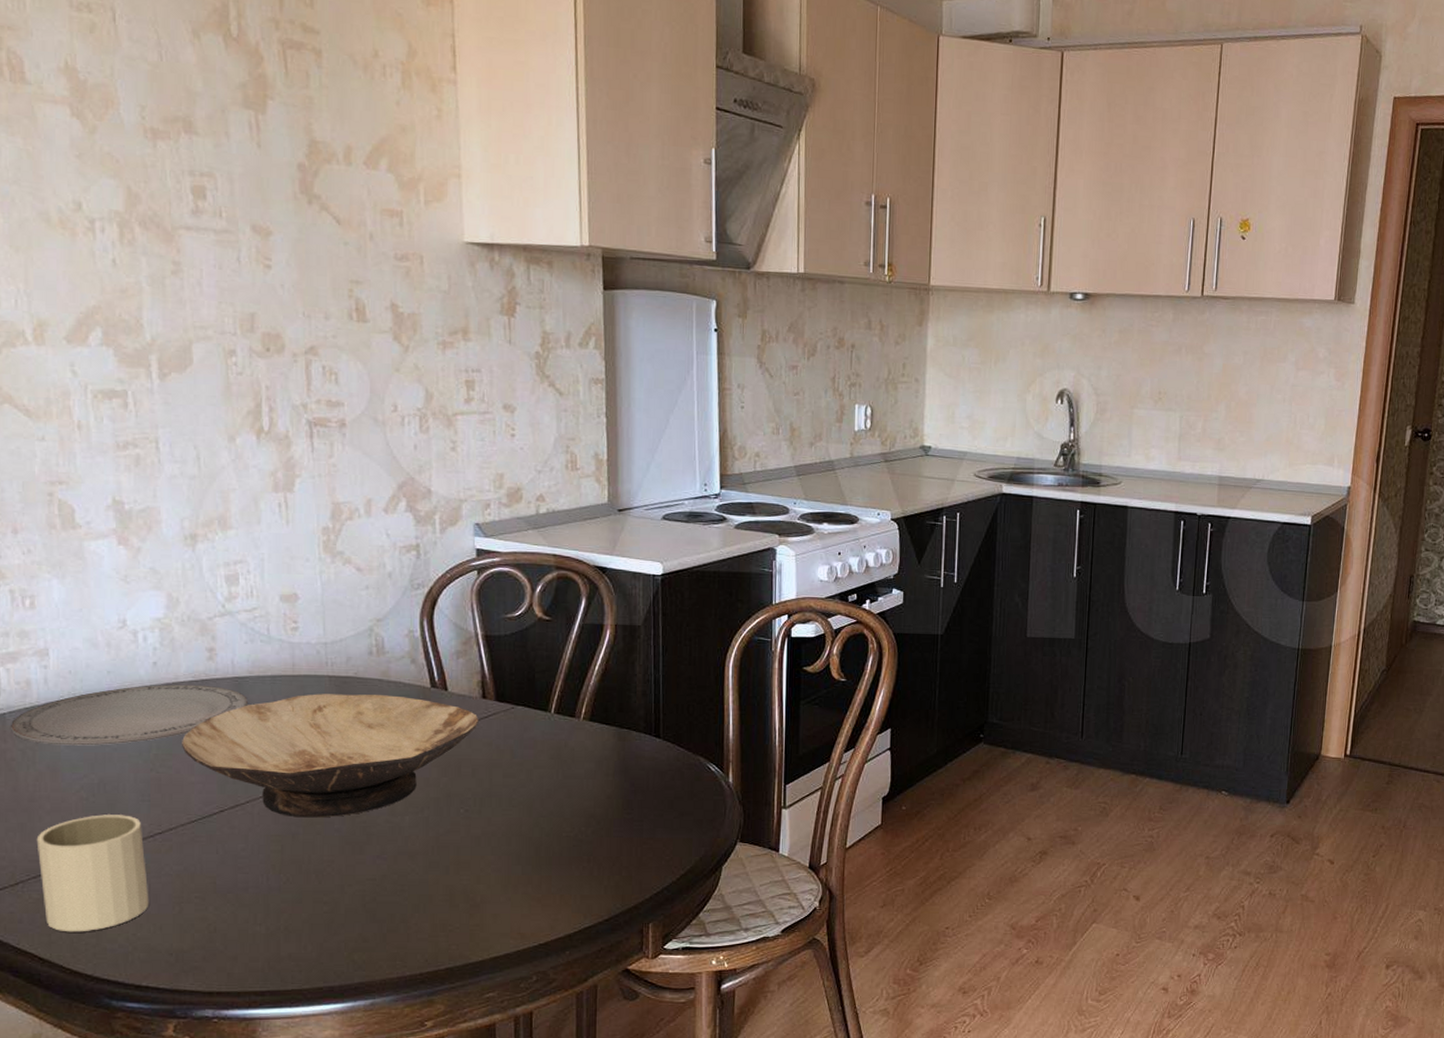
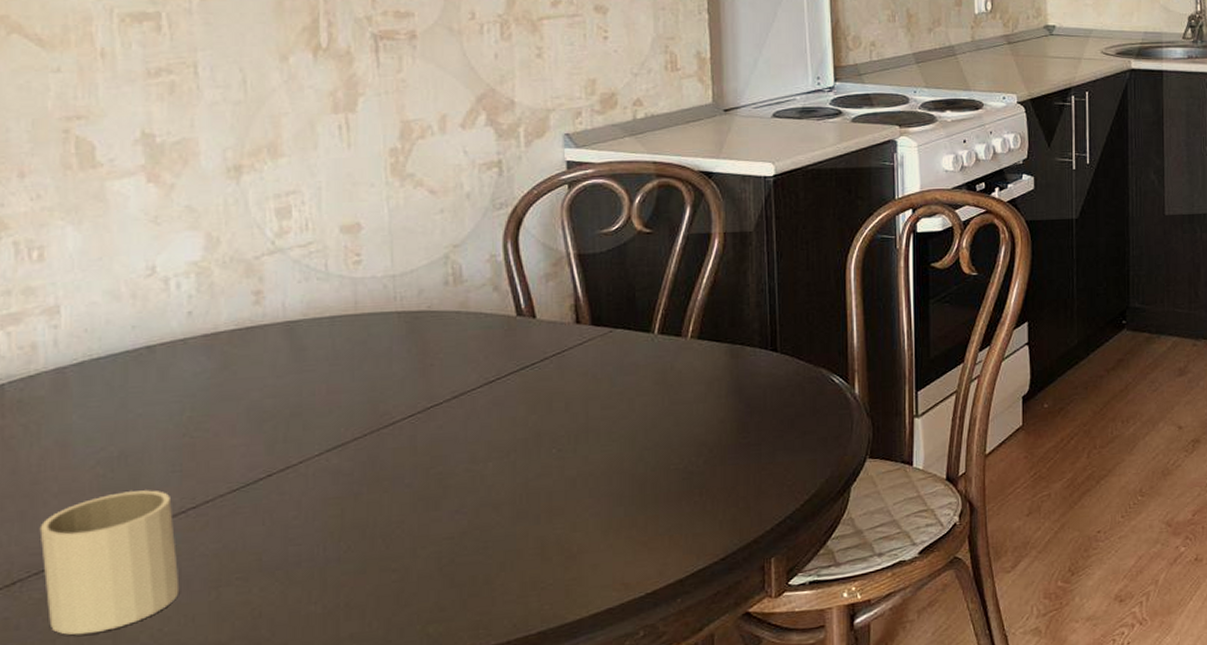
plate: present [11,684,248,746] -> none [11,333,301,417]
bowl: present [182,694,479,818] -> none [222,328,572,475]

